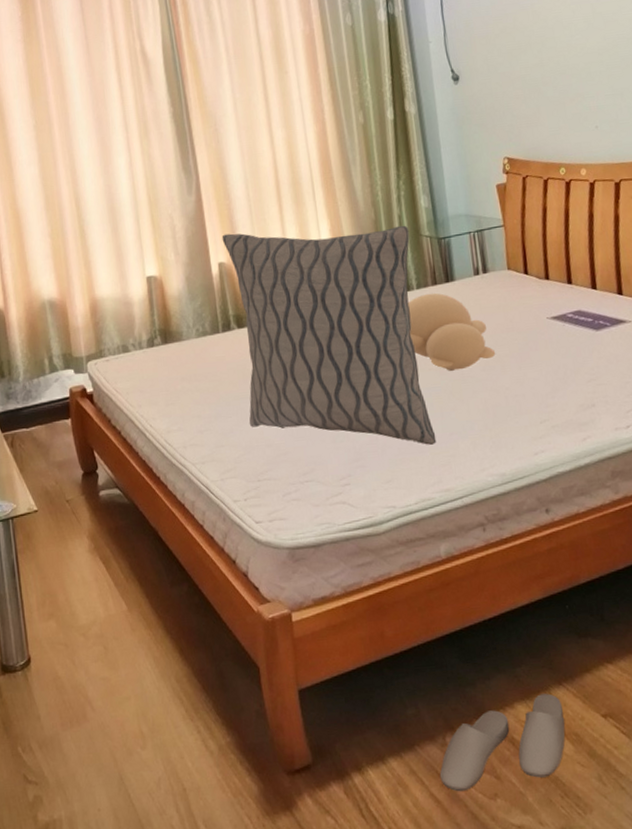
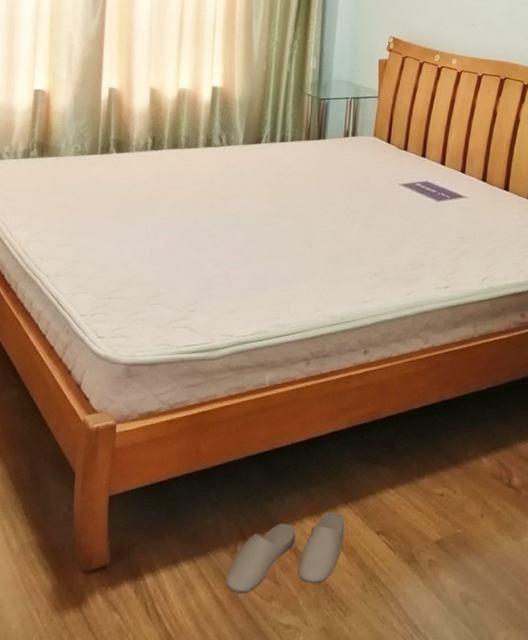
pillow: present [222,225,437,445] -> none [109,61,295,283]
teddy bear: present [407,293,496,371] -> none [276,147,349,220]

